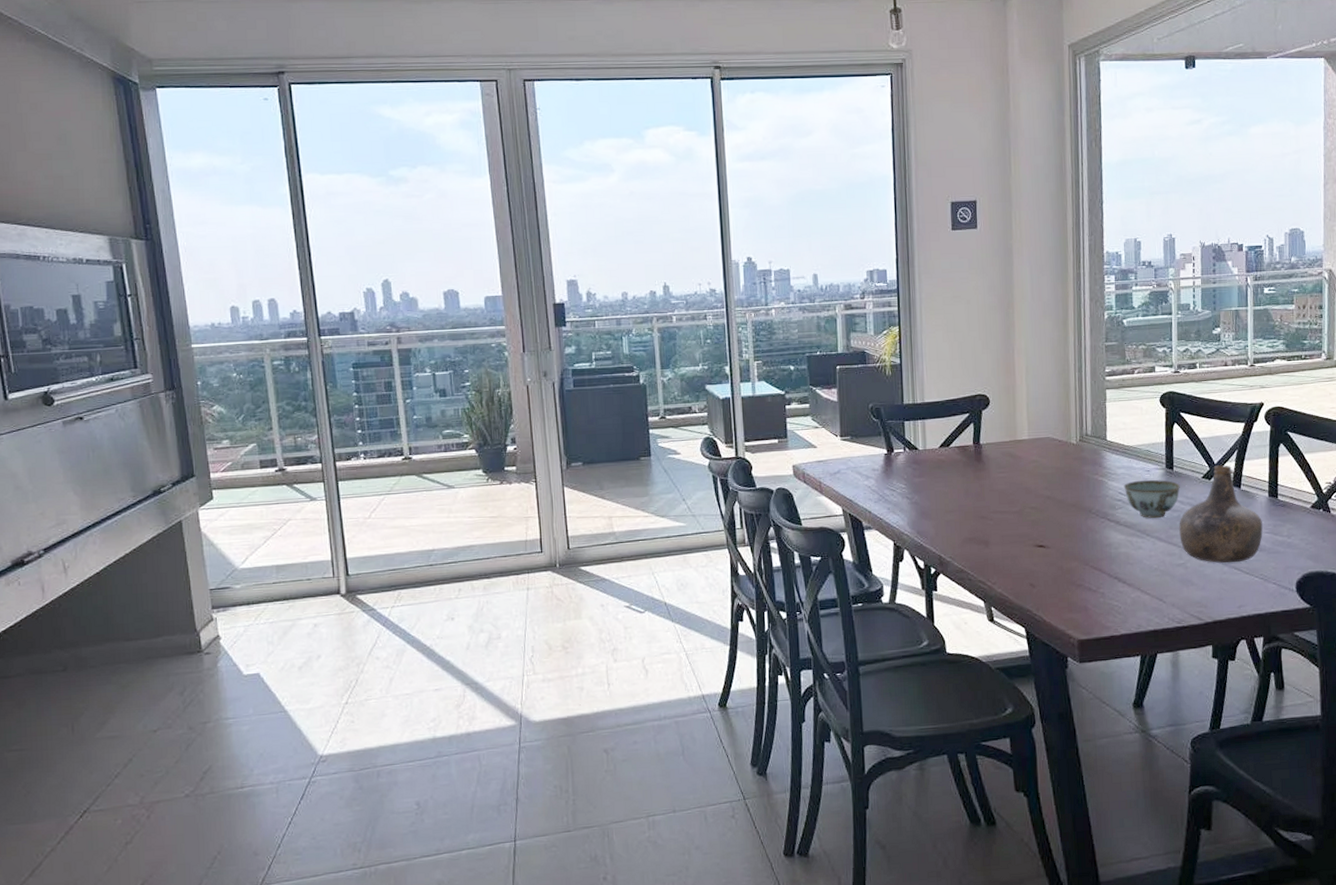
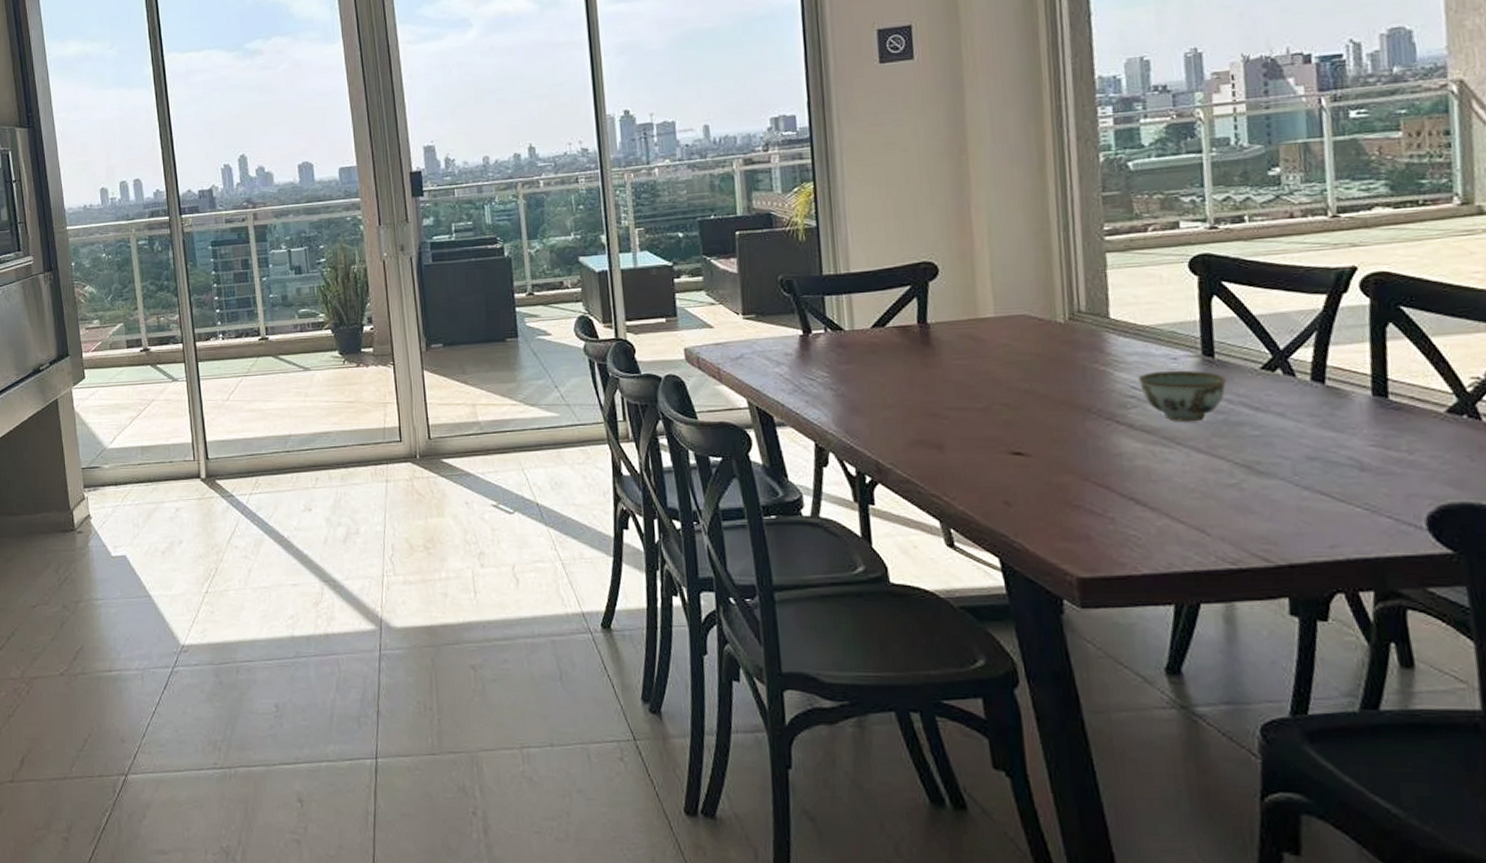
bottle: present [1179,465,1263,563] -> none [1226,351,1366,486]

